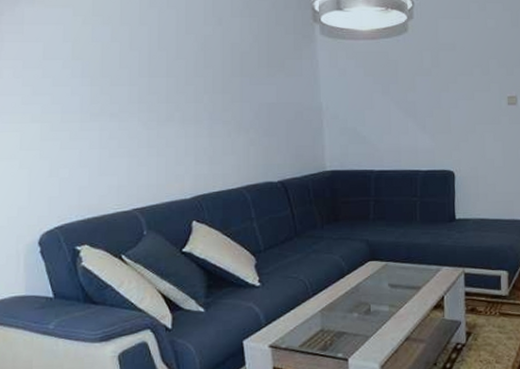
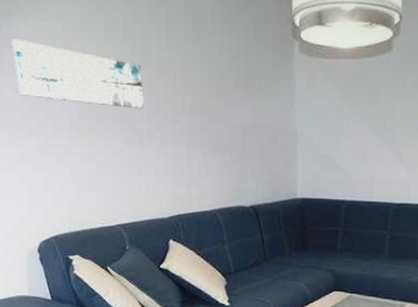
wall art: none [14,24,164,91] -> present [12,39,145,109]

